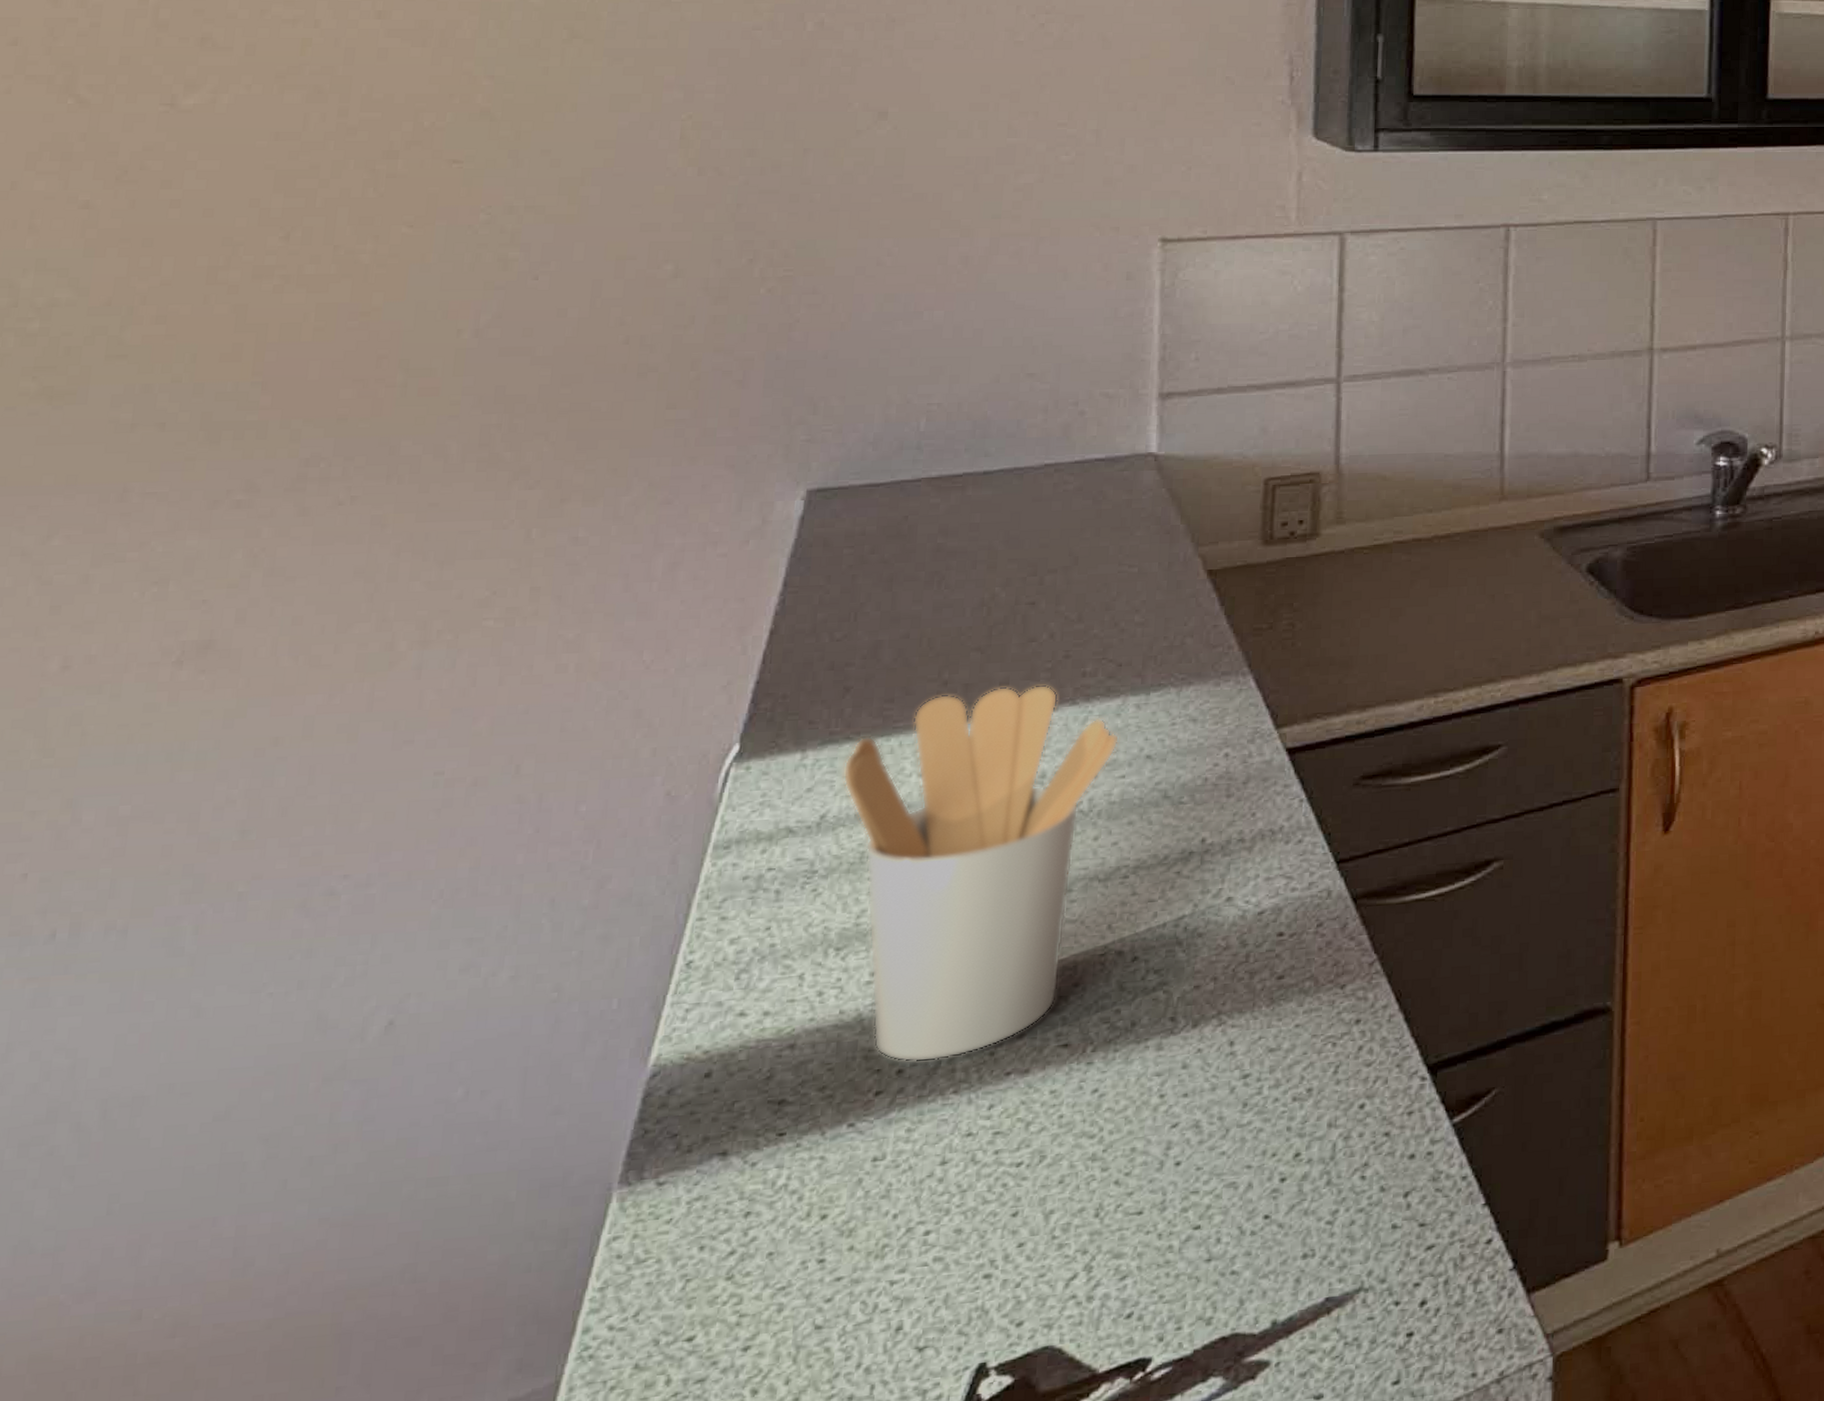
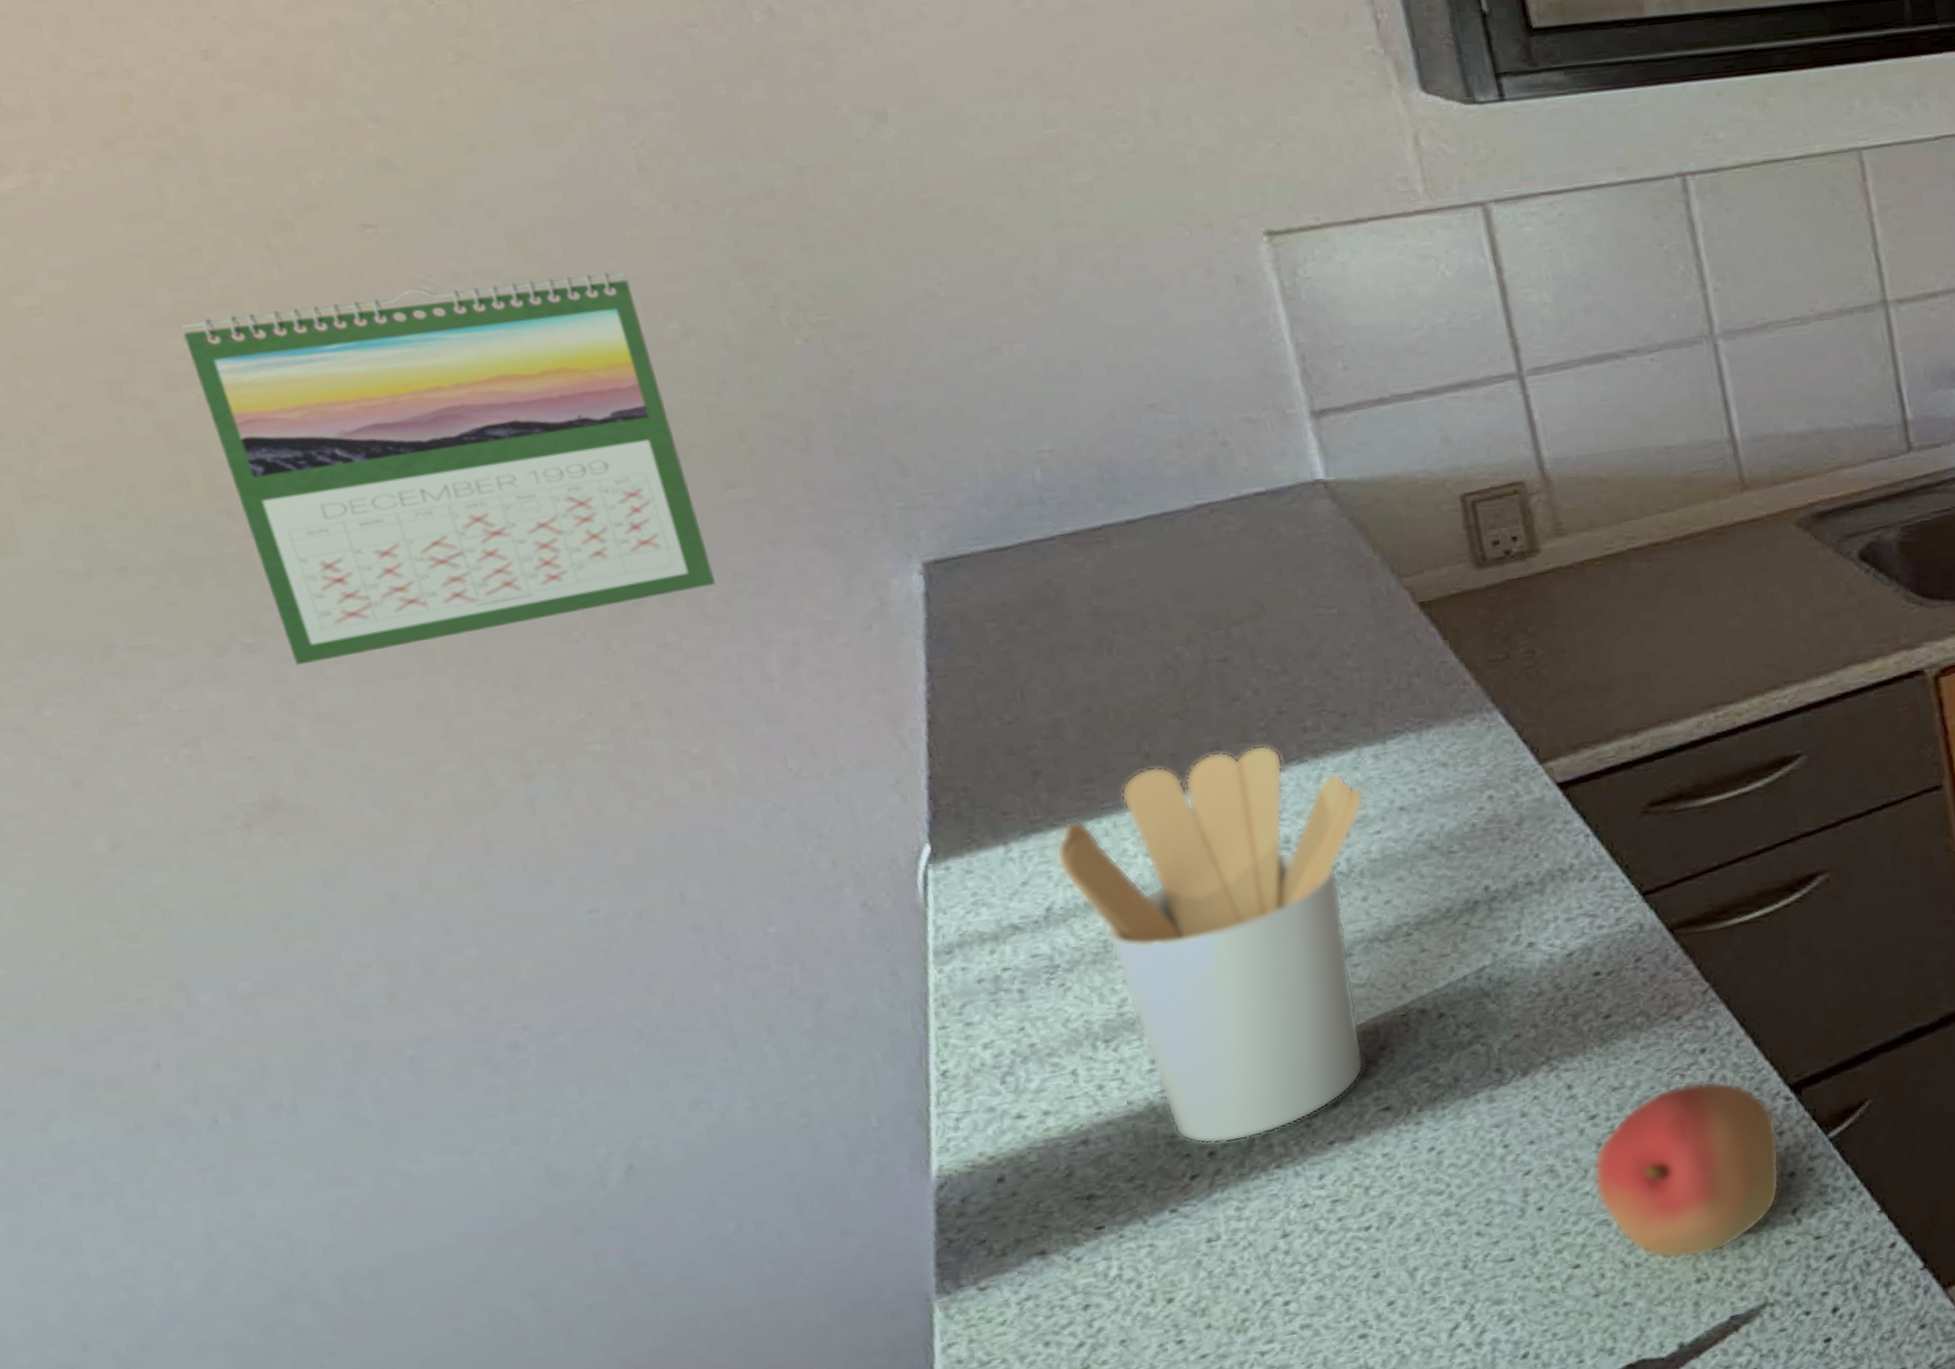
calendar: none [270,215,644,524] -> present [181,271,716,666]
fruit: none [1231,1052,1409,1232] -> present [1593,1080,1780,1260]

